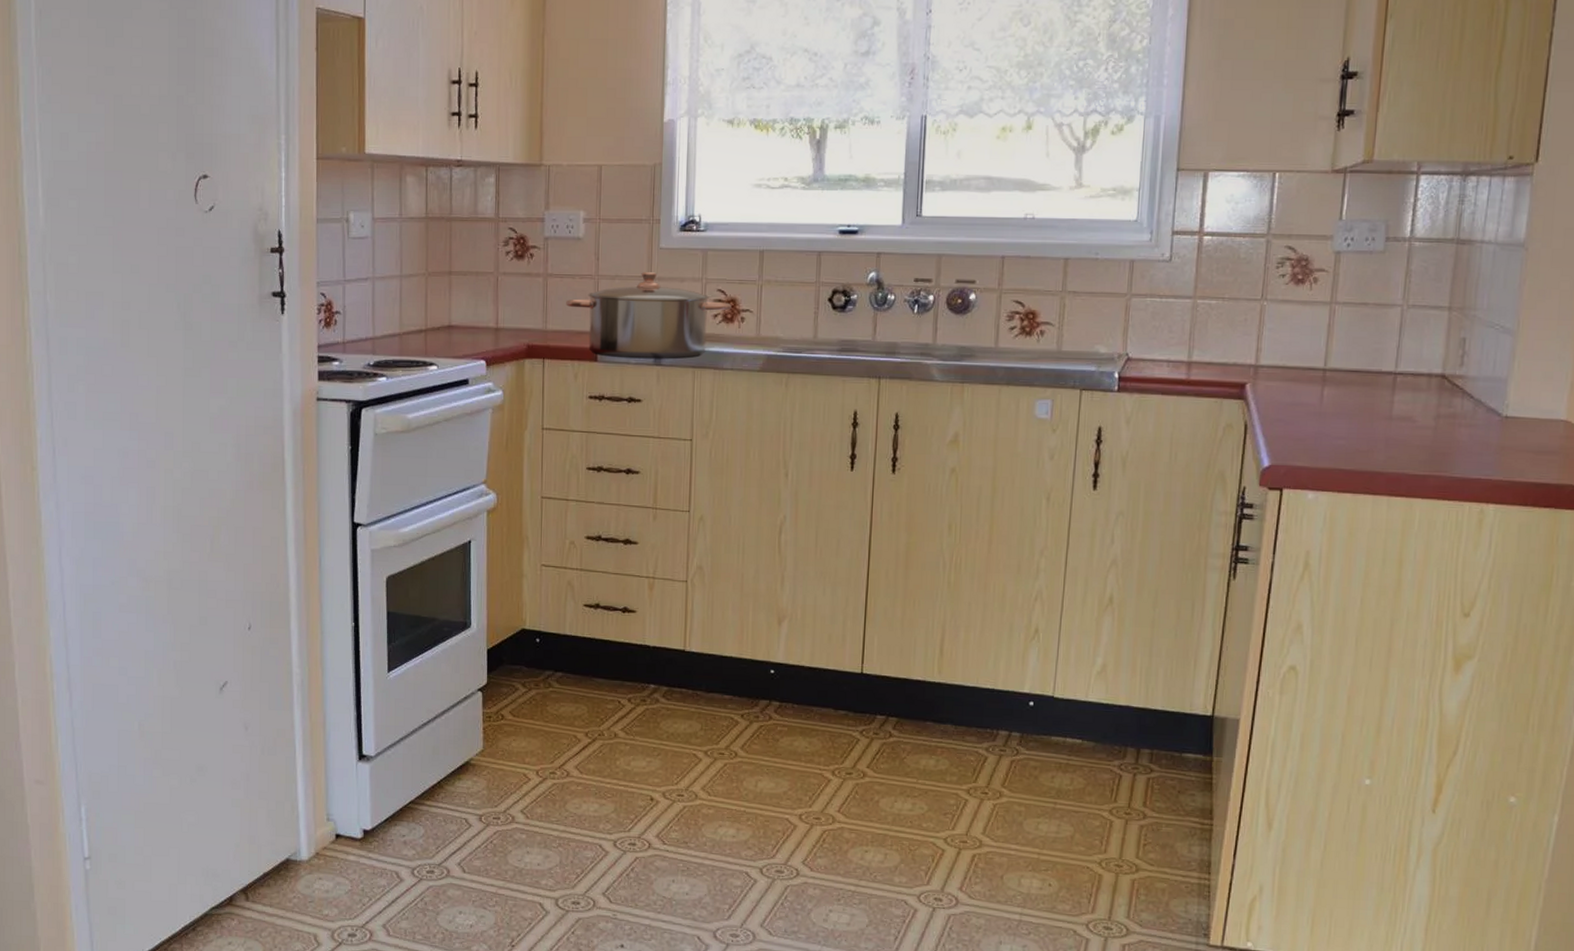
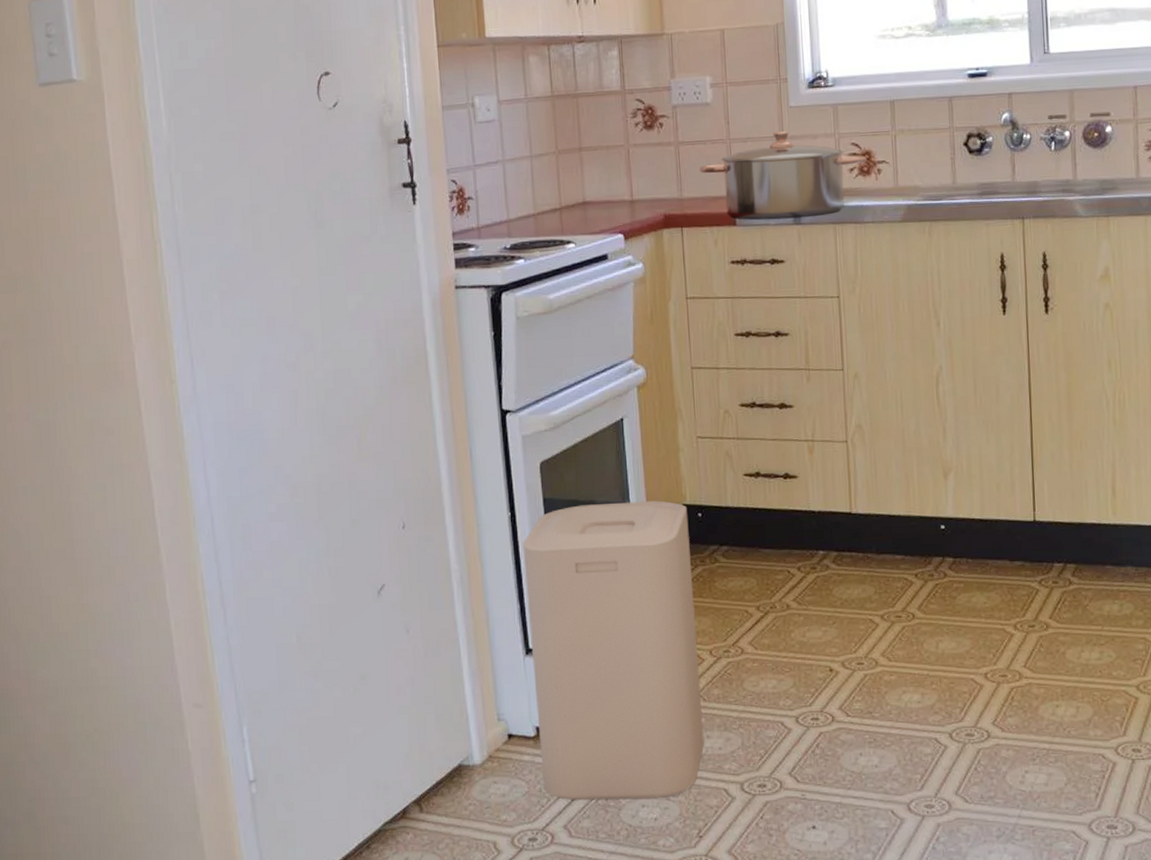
trash can: none [363,621,526,907] -> present [523,501,704,800]

